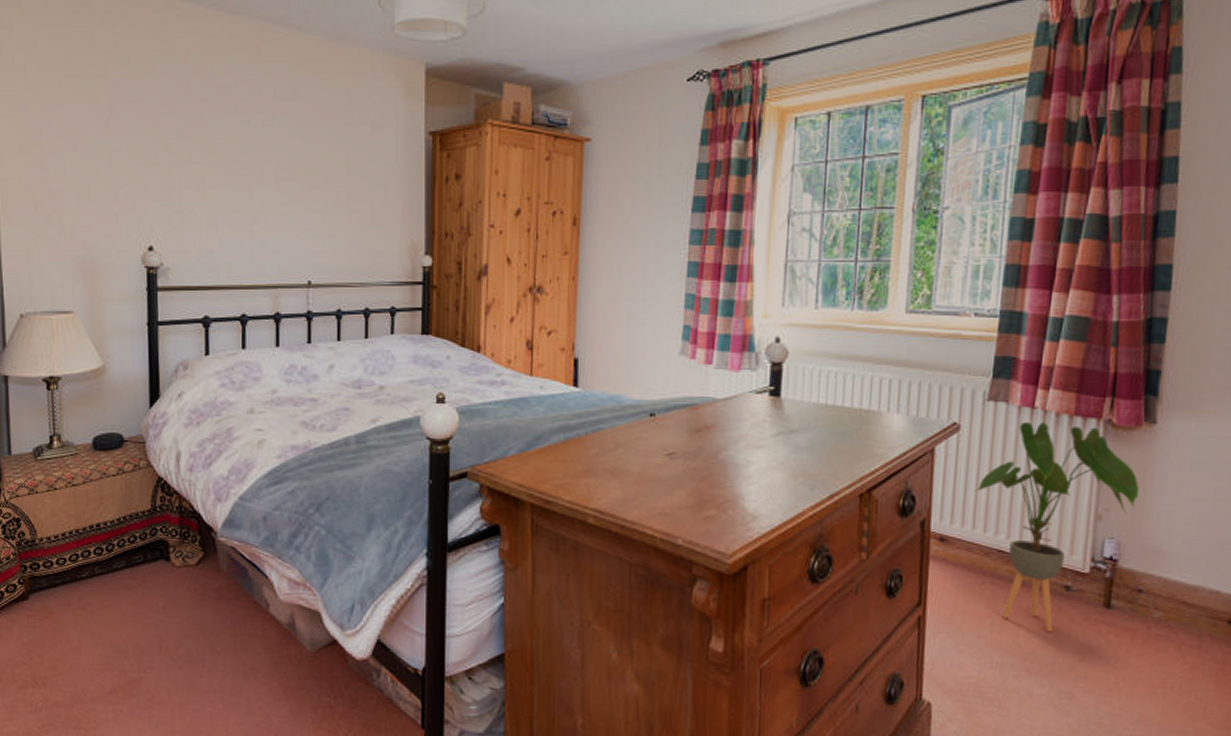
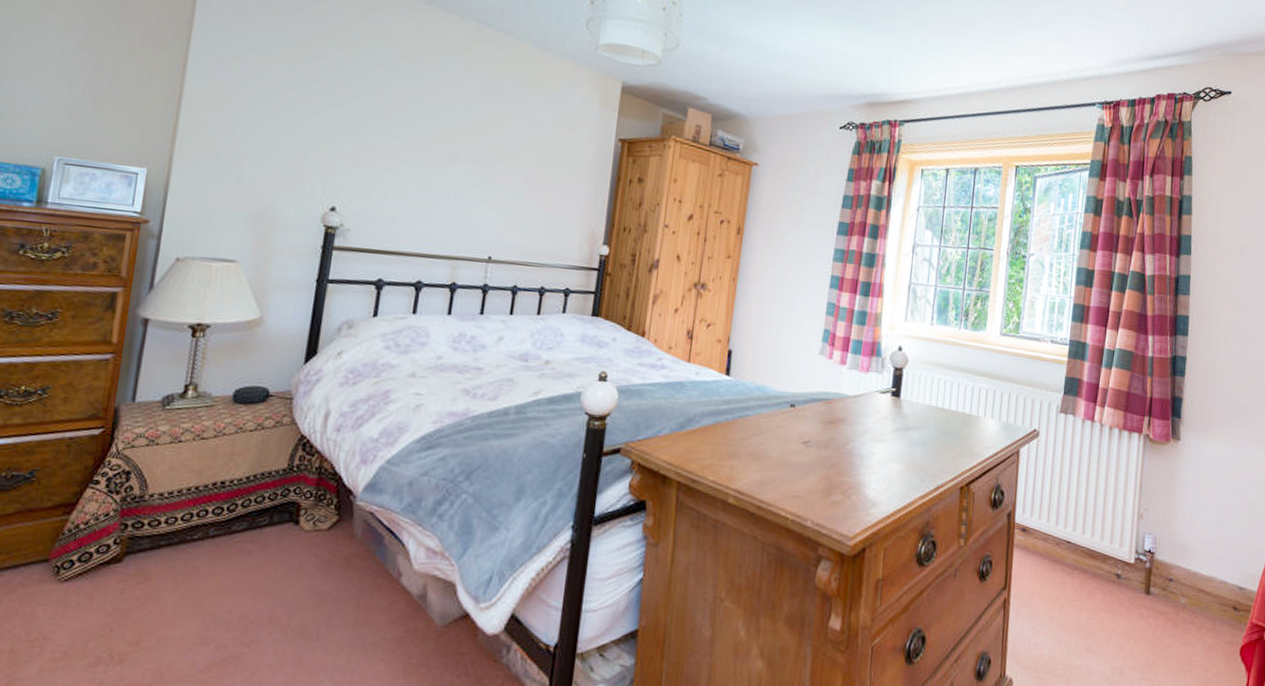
house plant: present [976,422,1140,632] -> none [1050,433,1169,615]

